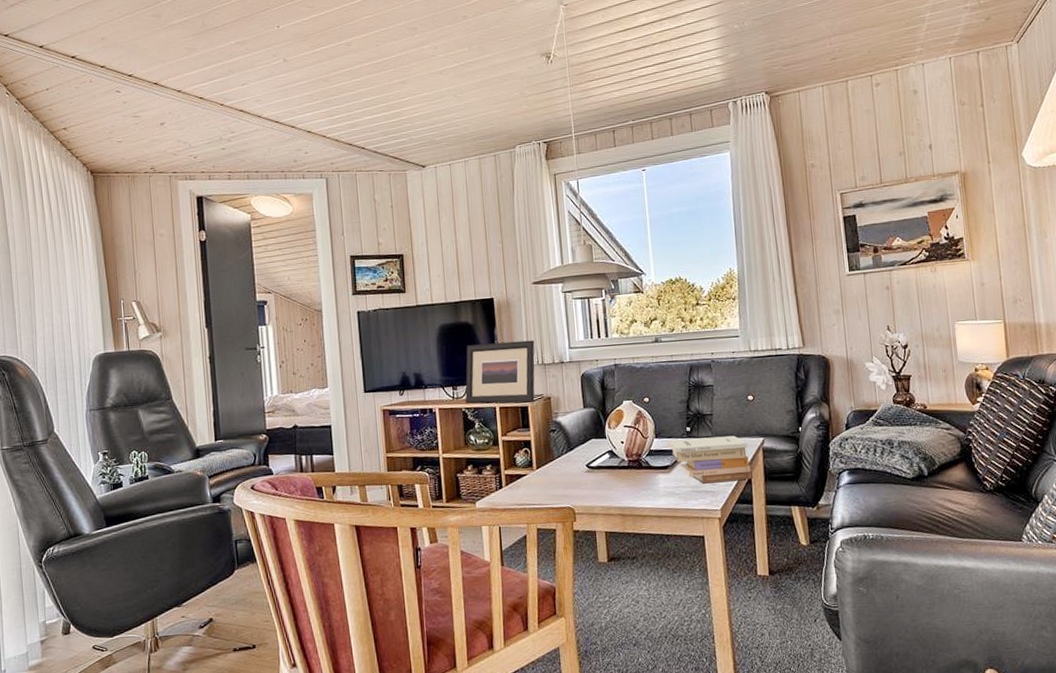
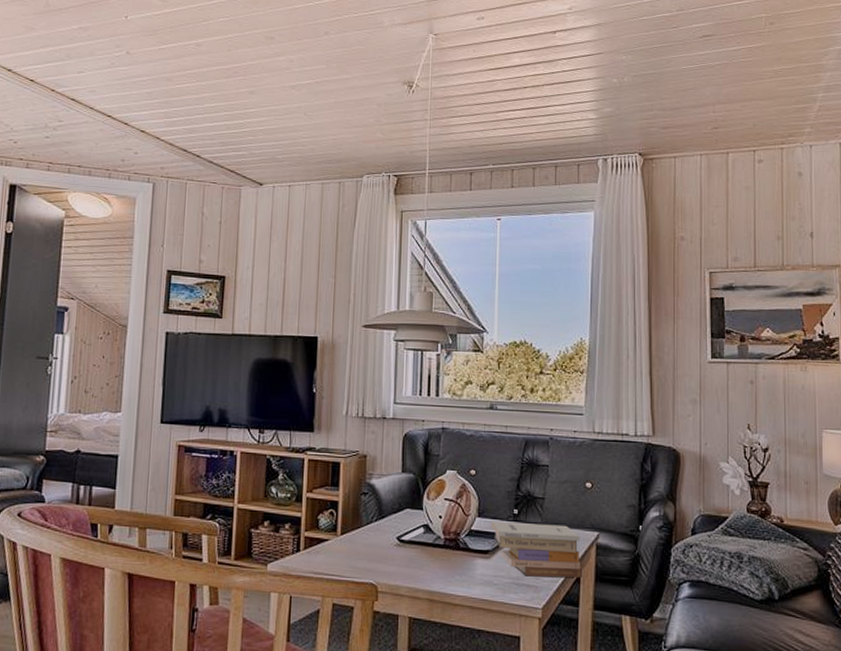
picture frame: present [465,340,535,404] -> none [271,386,357,458]

